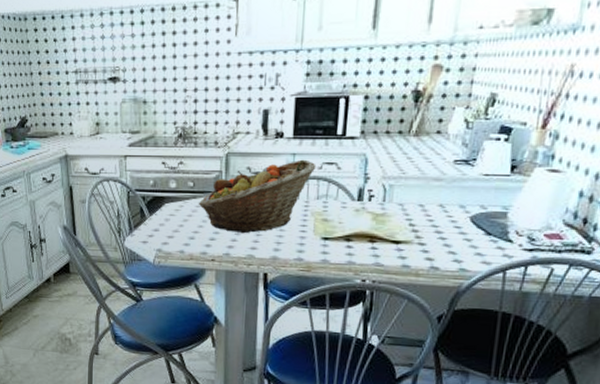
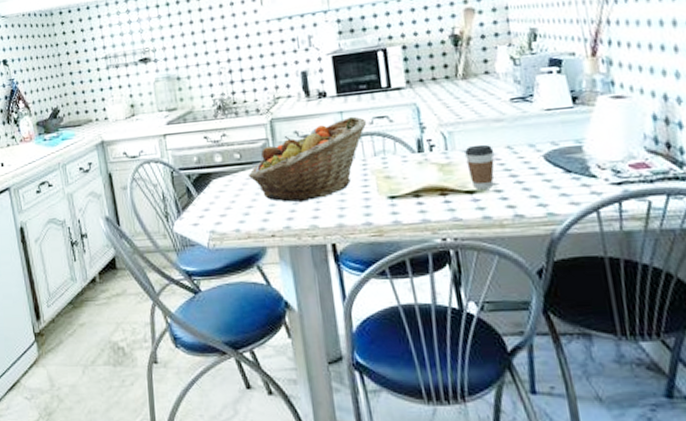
coffee cup: none [399,200,427,241] -> present [465,144,495,190]

